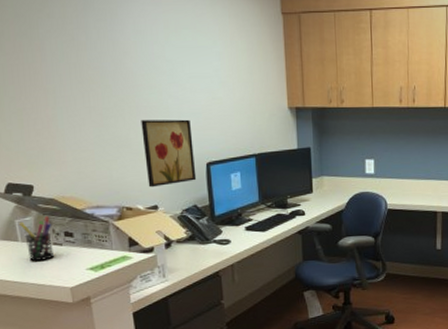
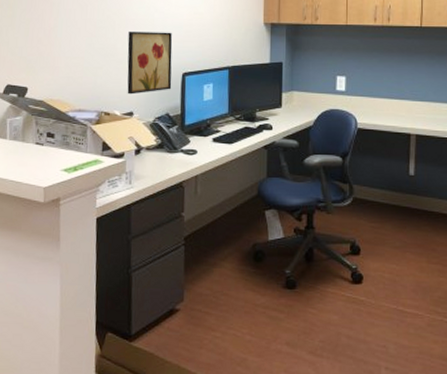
pen holder: present [19,216,55,261] -> none [10,117,38,159]

